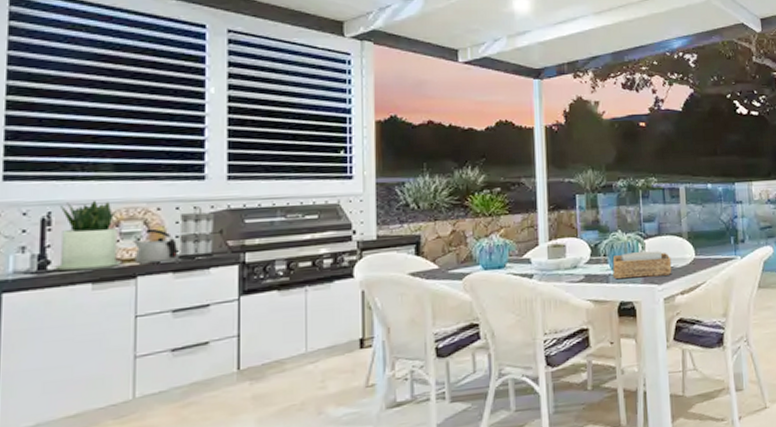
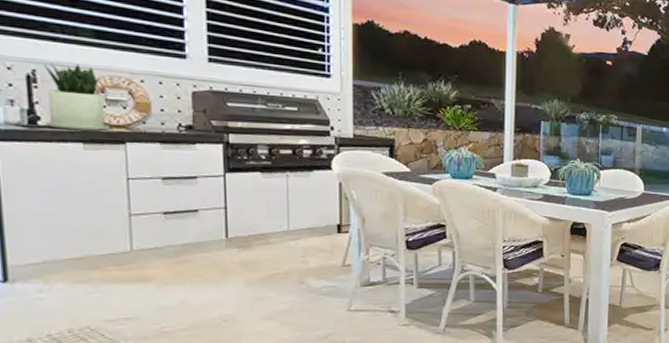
kettle: present [133,228,177,265] -> none [119,99,163,132]
spice rack: present [177,206,214,260] -> none [163,84,198,134]
napkin holder: present [612,251,672,280] -> none [569,180,623,204]

